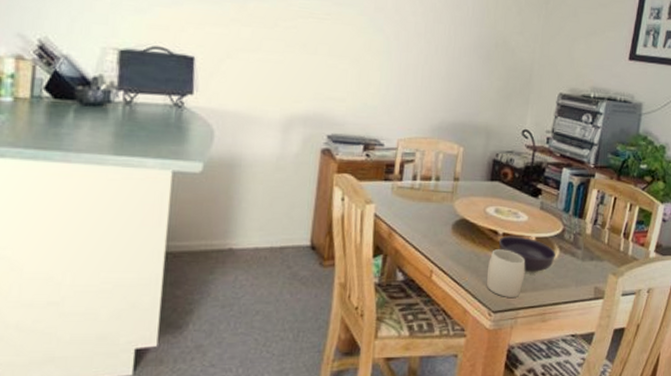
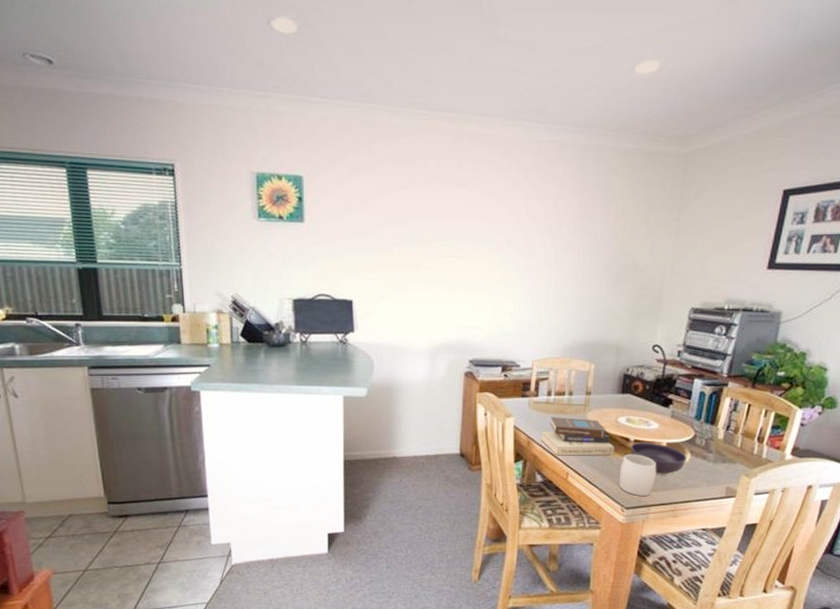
books: none [403,205,483,251] -> present [540,417,615,456]

